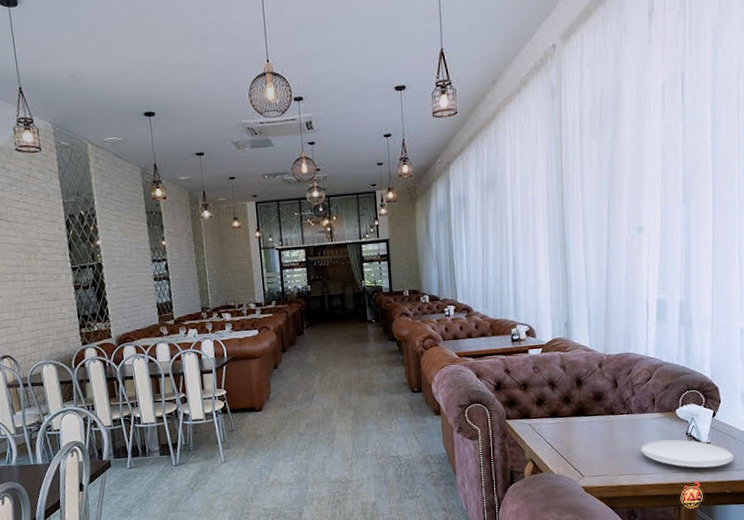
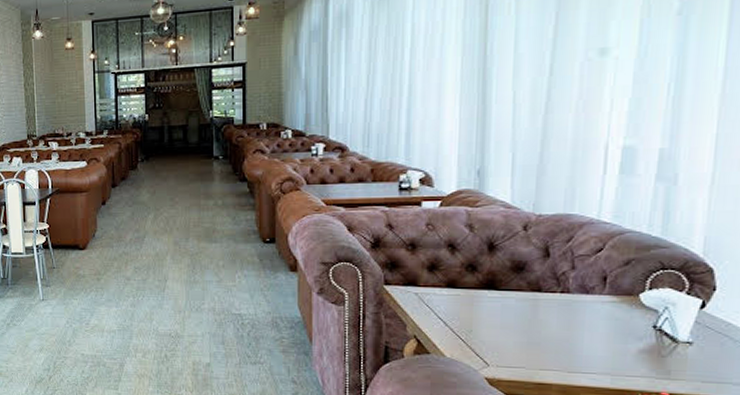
plate: present [641,439,733,469] -> none [578,331,731,377]

